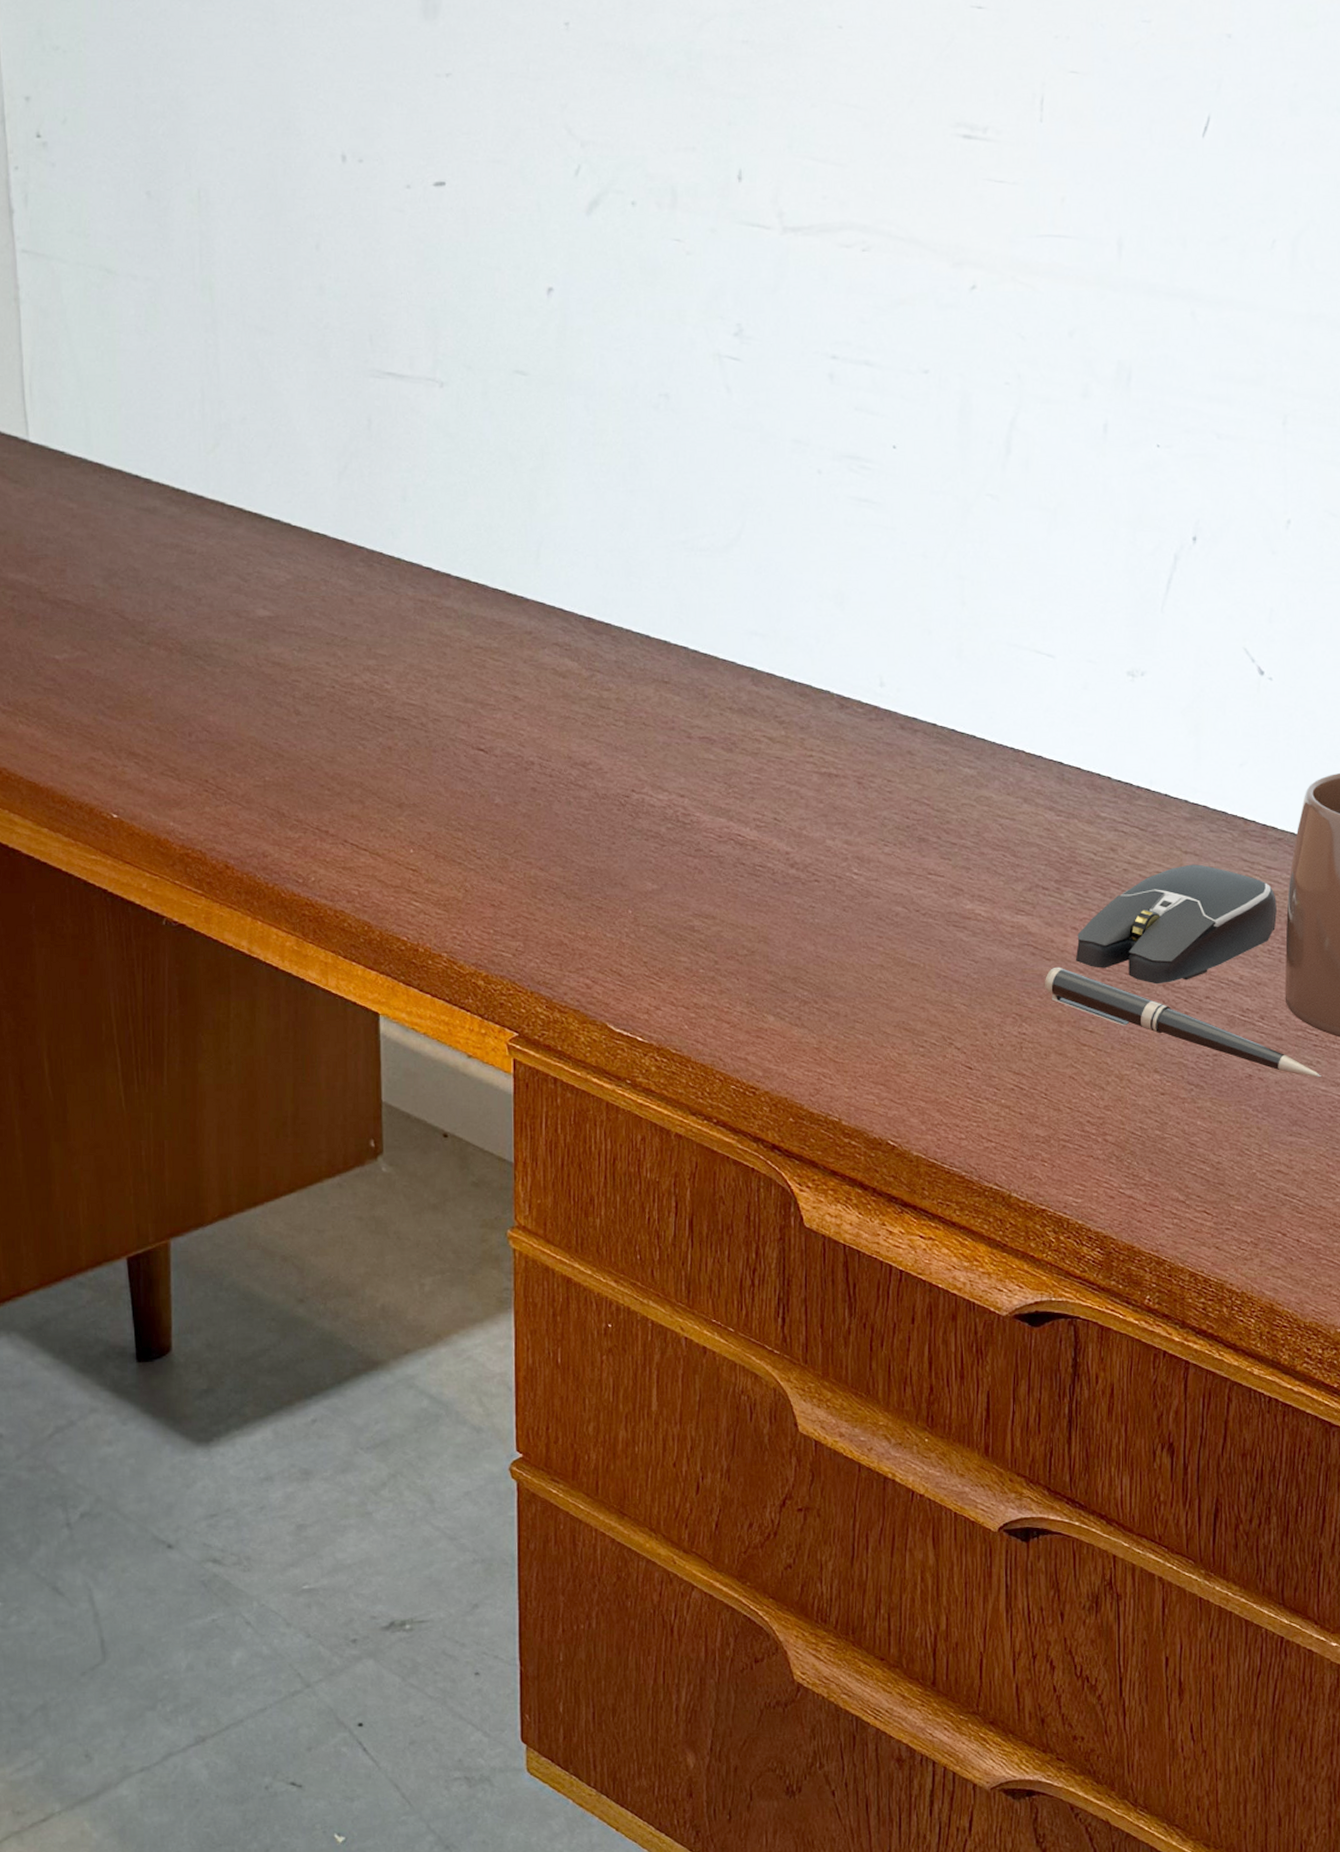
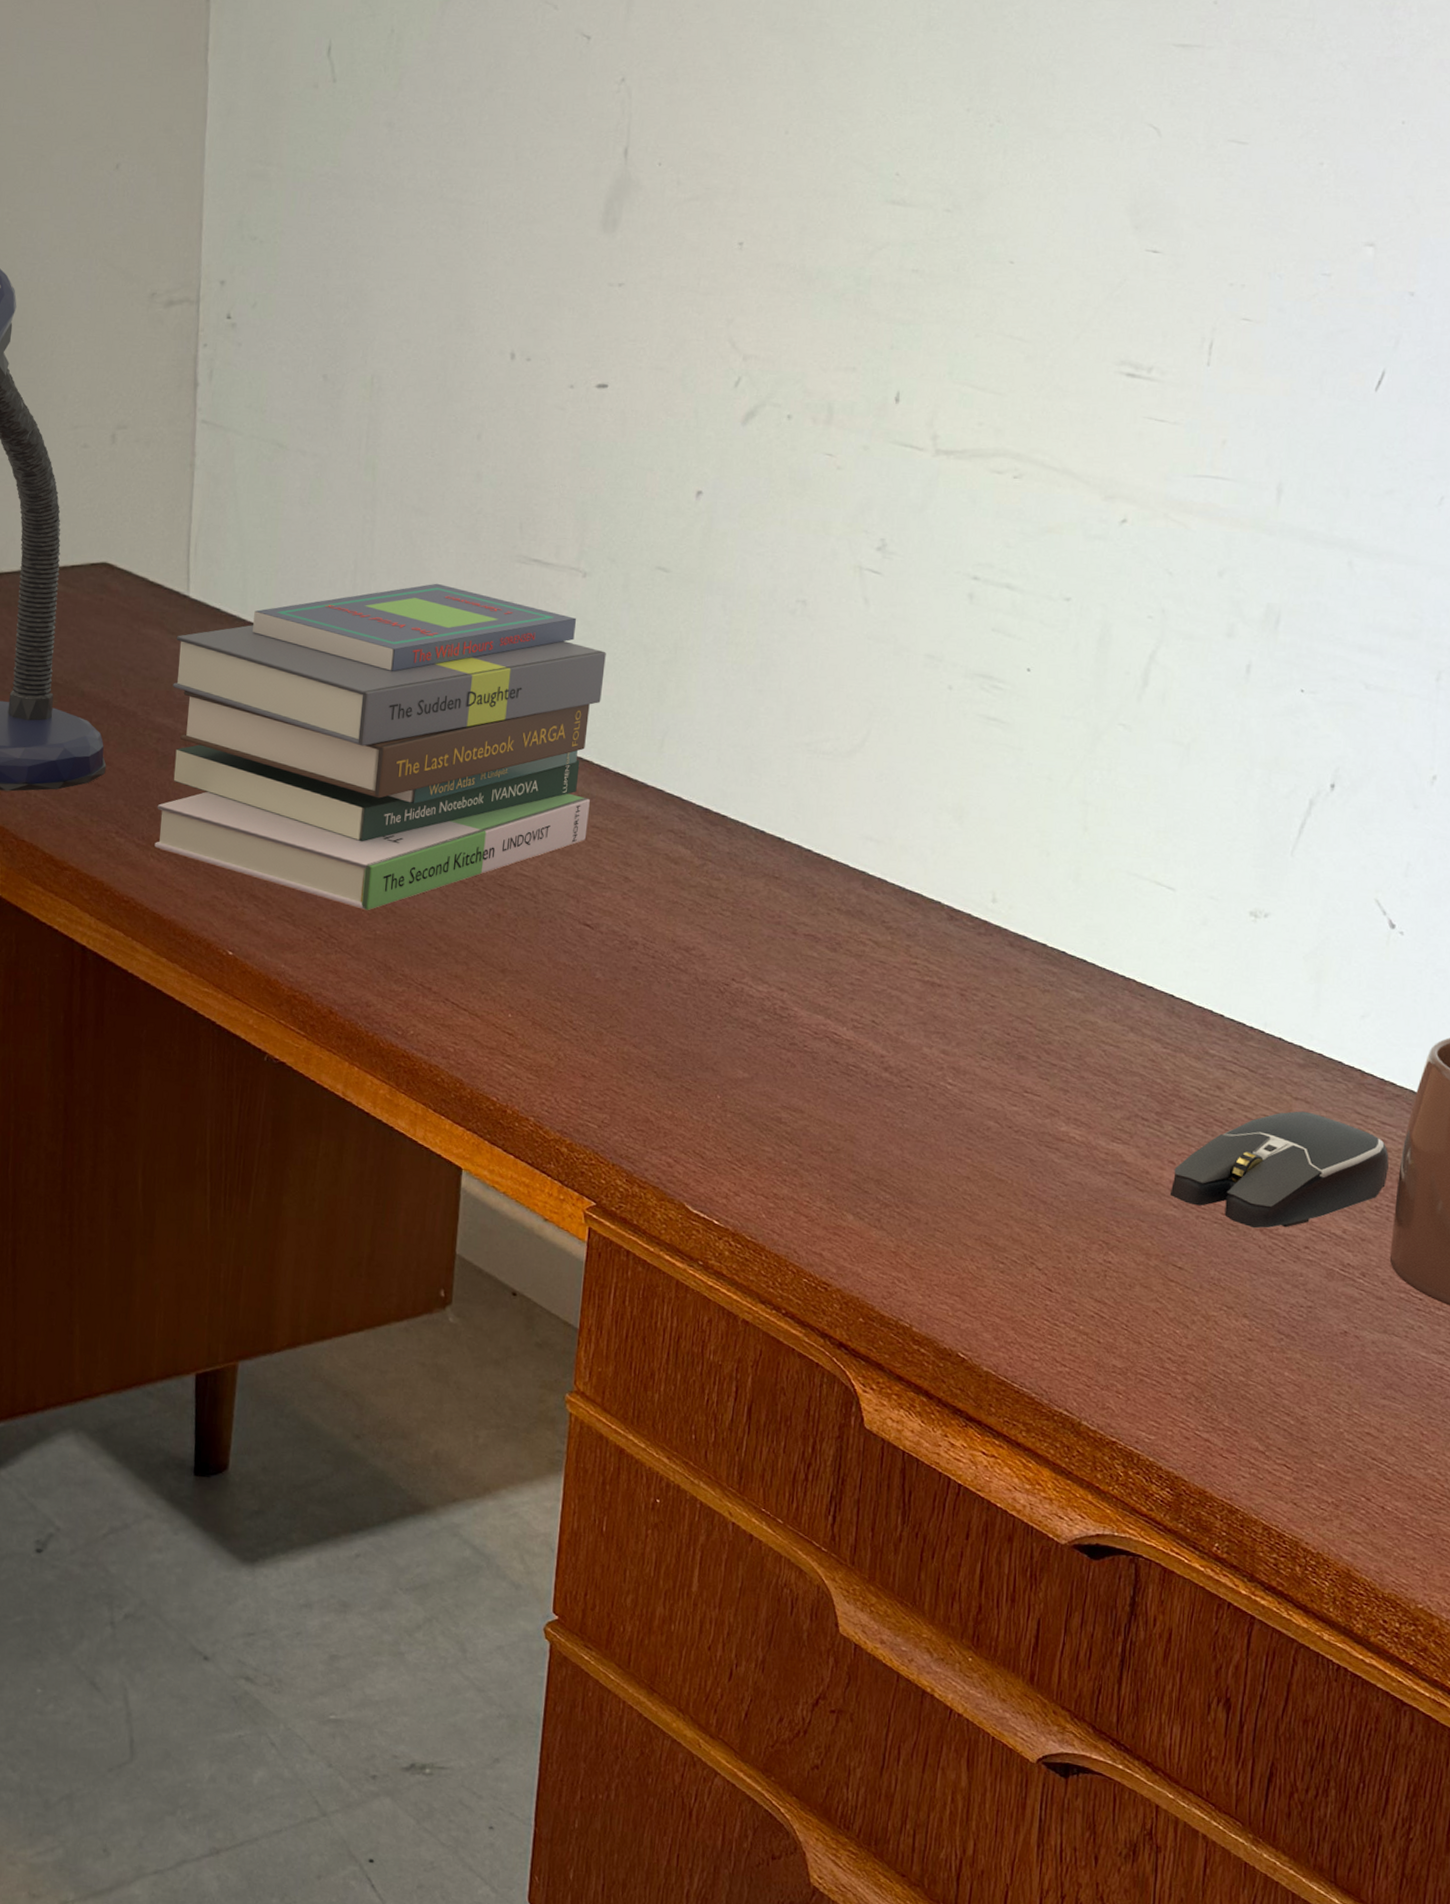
books: none [20,406,472,756] -> present [154,583,606,910]
pen: present [1045,967,1321,1078] -> none [1135,1199,1423,1343]

